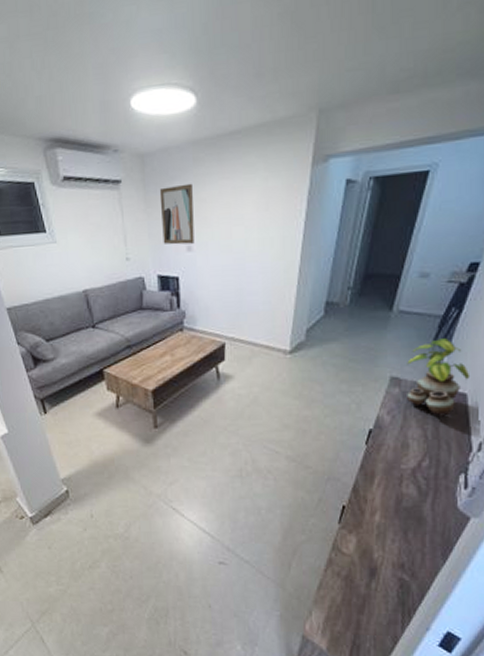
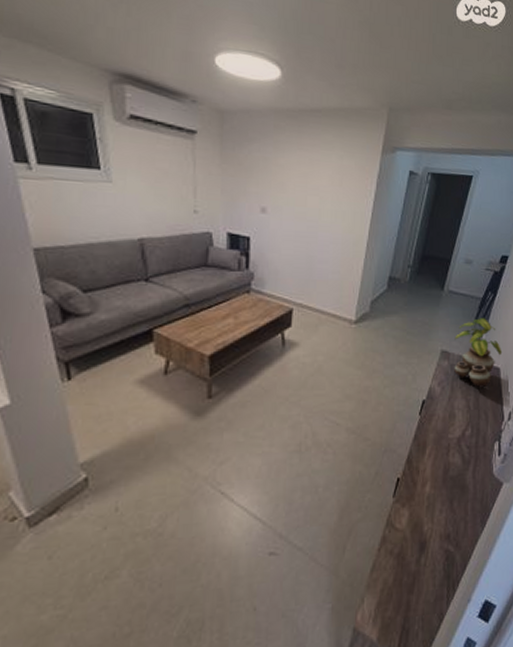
wall art: present [159,183,195,245] -> none [236,146,271,206]

